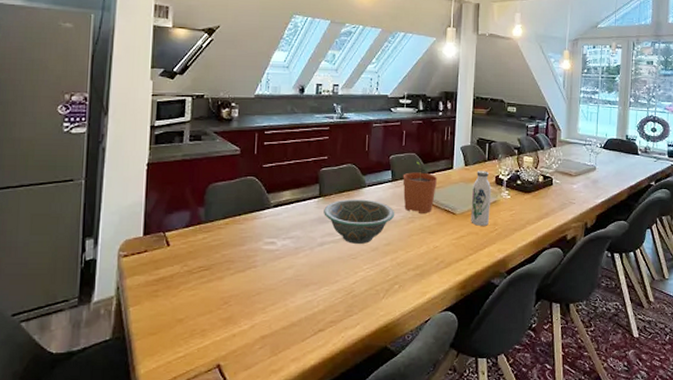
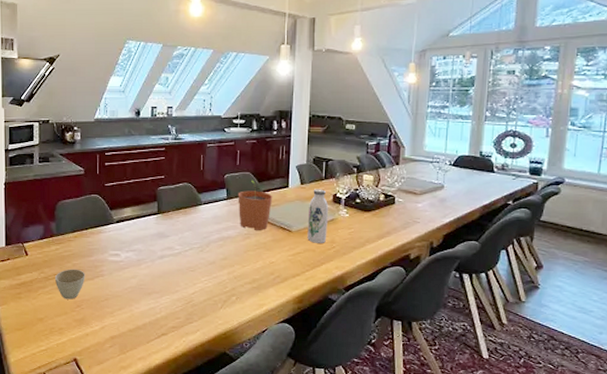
cup: none [199,260,236,296] -> present [54,269,85,300]
decorative bowl: present [324,199,395,244] -> none [163,216,231,258]

